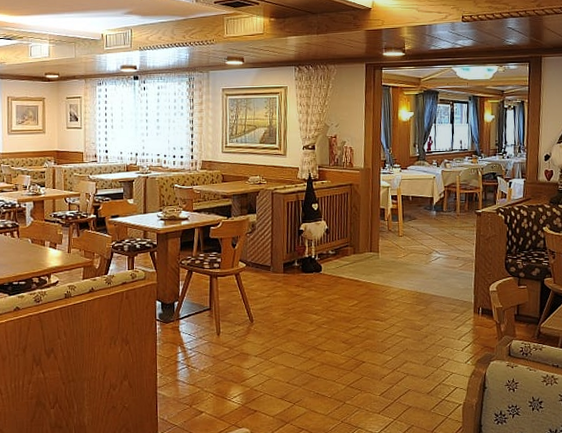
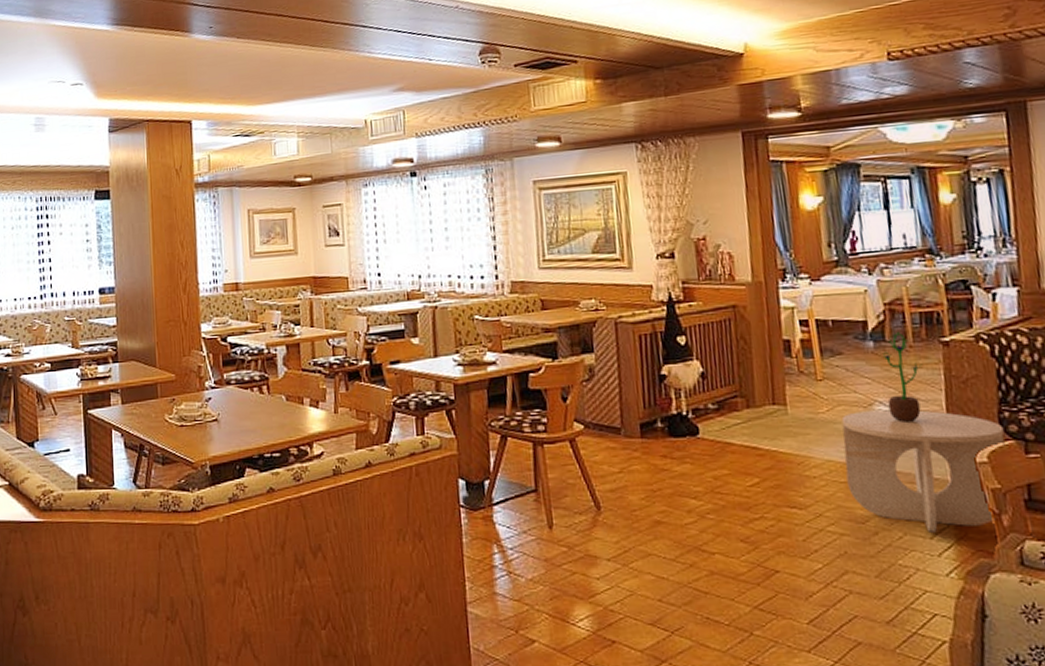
side table: none [411,256,508,336] -> present [841,410,1005,533]
potted flower: none [440,205,464,265] -> present [882,331,922,422]

